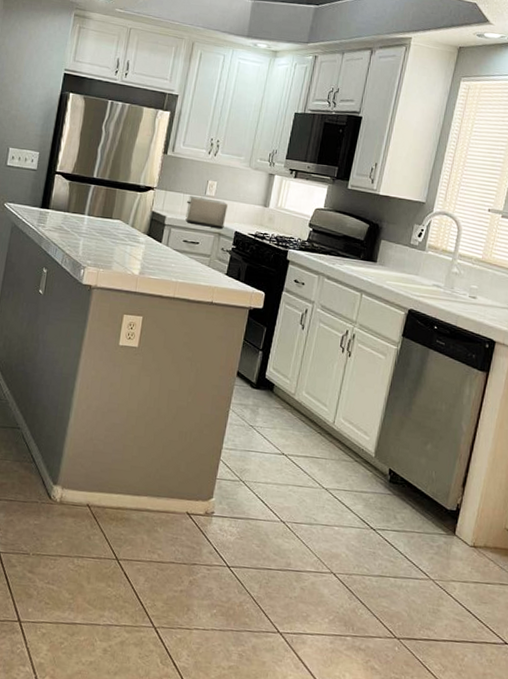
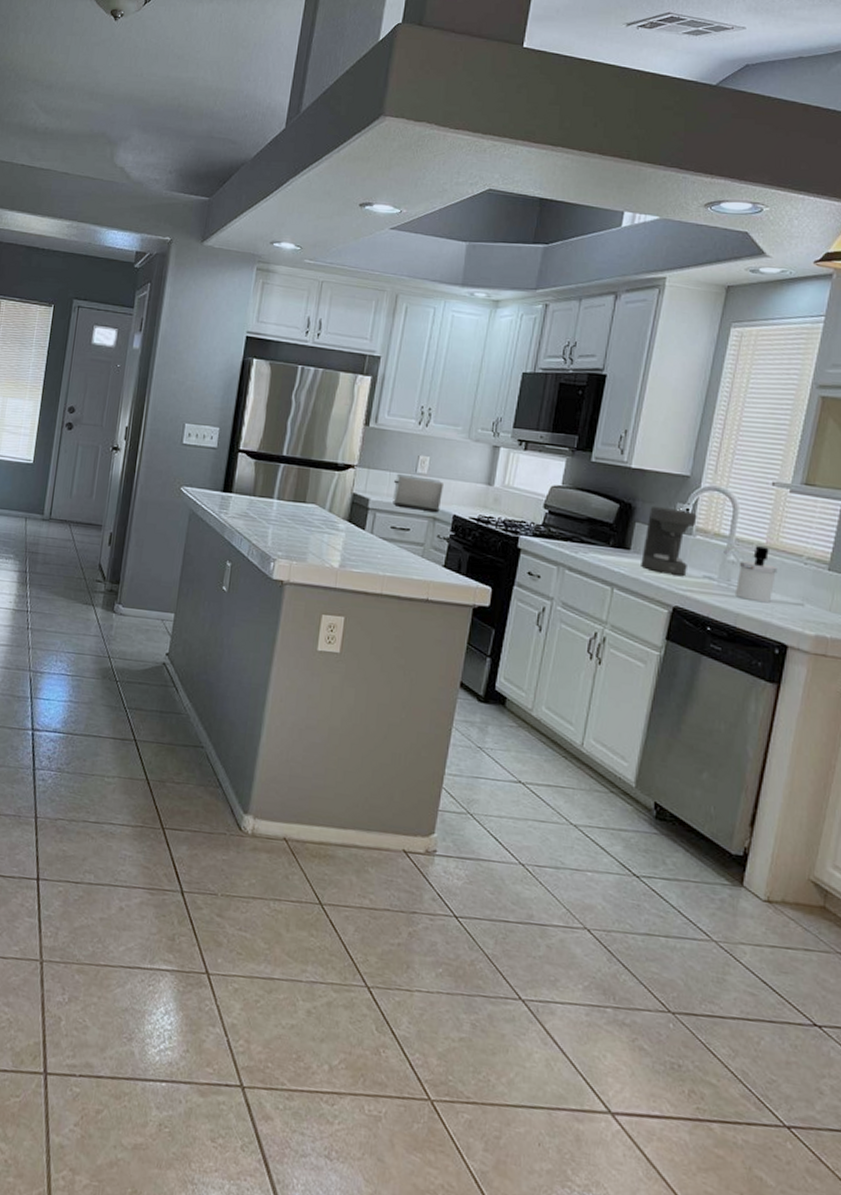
coffee maker: none [384,226,430,285] -> present [641,506,697,577]
soap dispenser: none [449,259,490,307] -> present [723,545,778,603]

